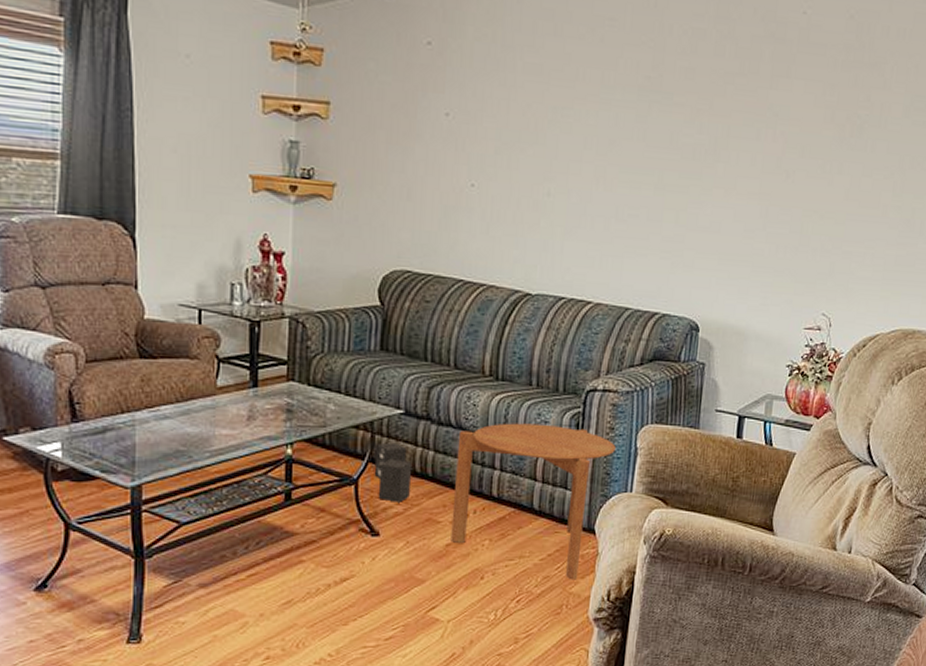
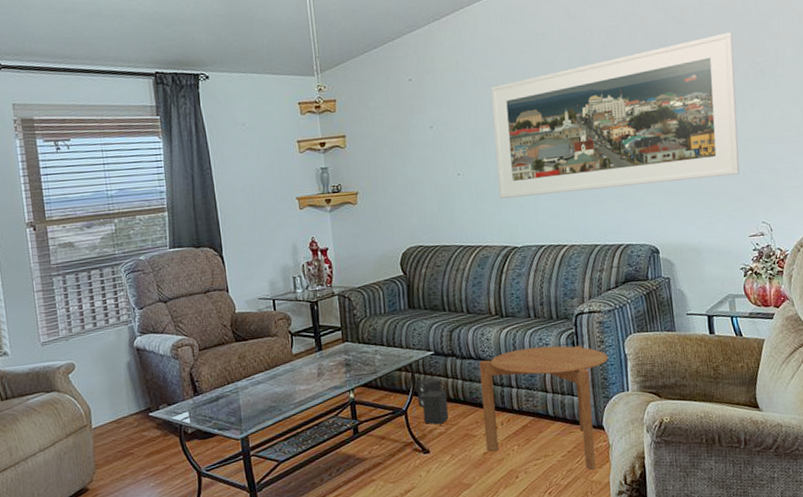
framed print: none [520,68,837,250] -> present [491,32,740,199]

